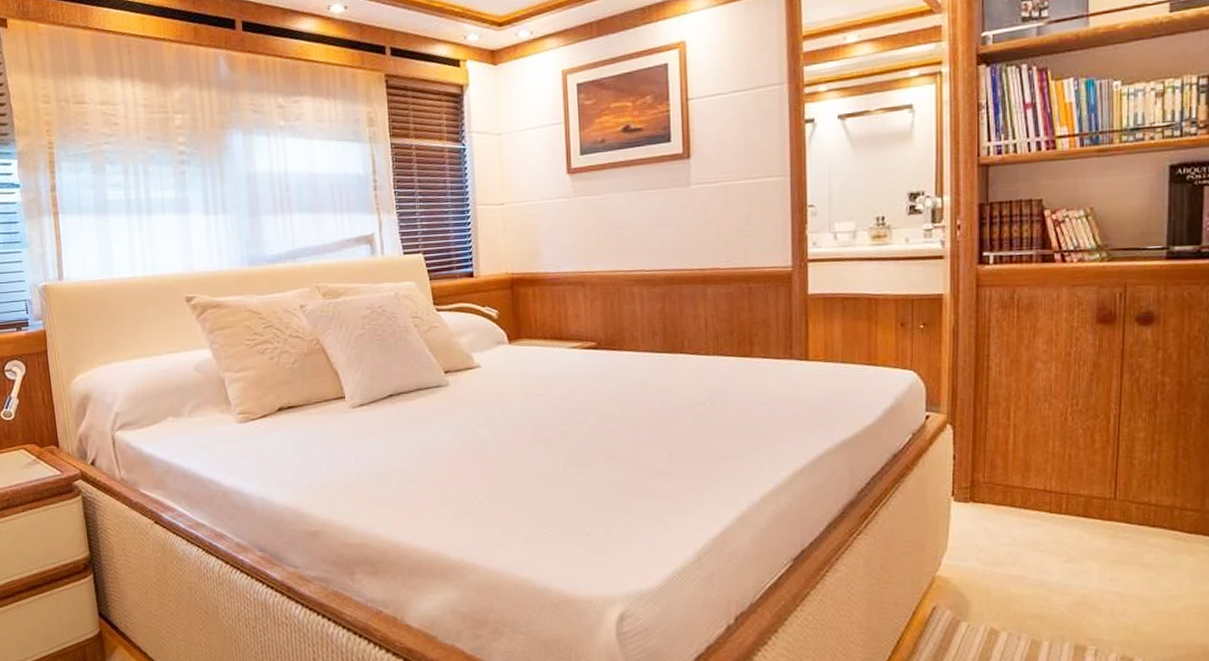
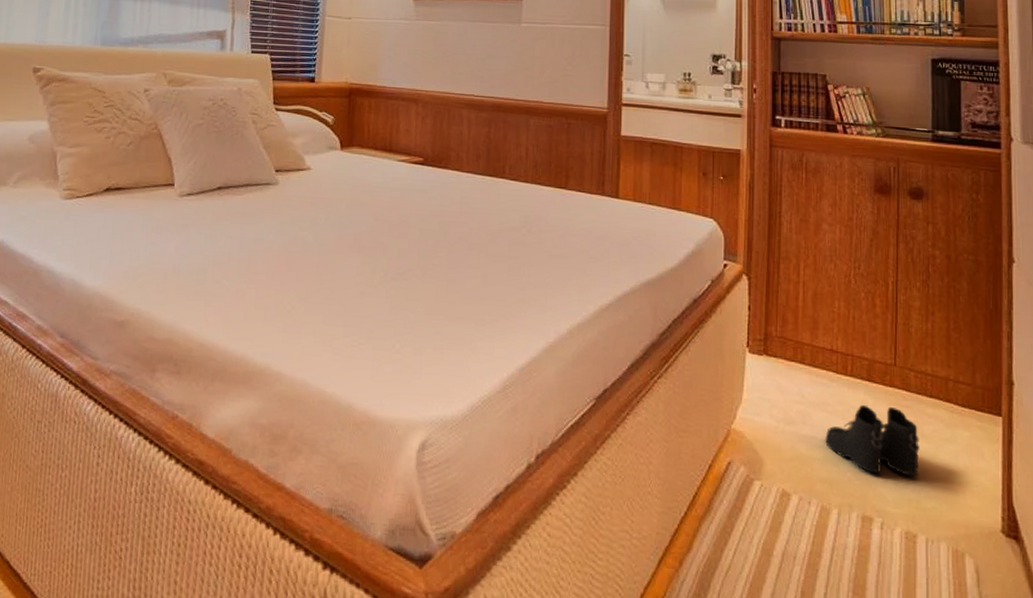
boots: none [1036,540,1140,605] -> present [825,404,920,477]

